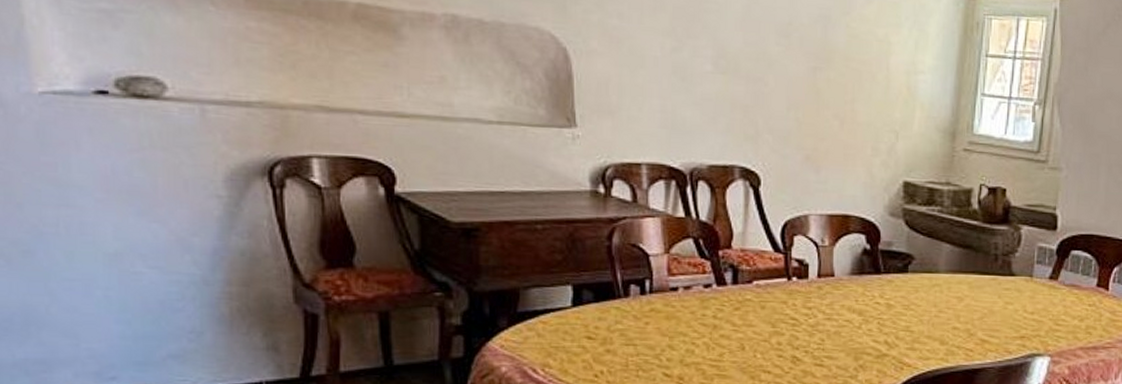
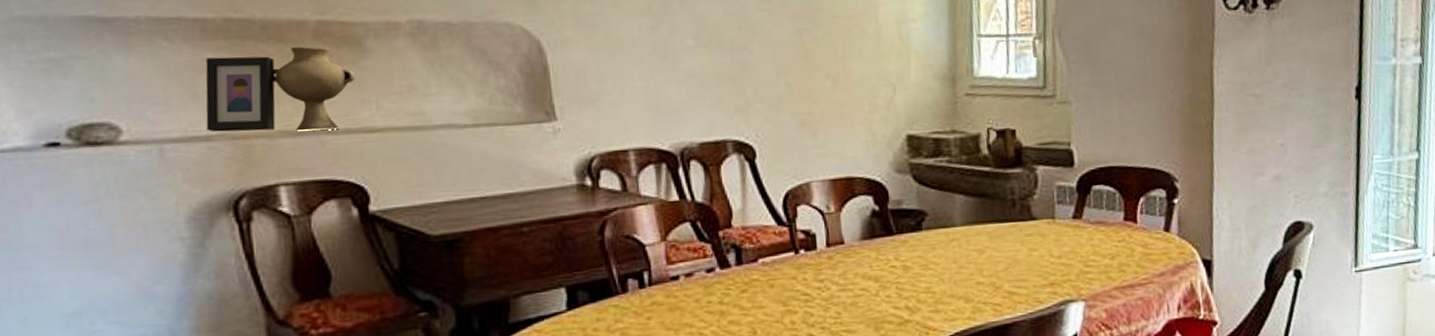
picture frame: none [247,26,314,104] -> present [205,56,276,132]
vase: none [311,25,389,110] -> present [272,46,355,131]

